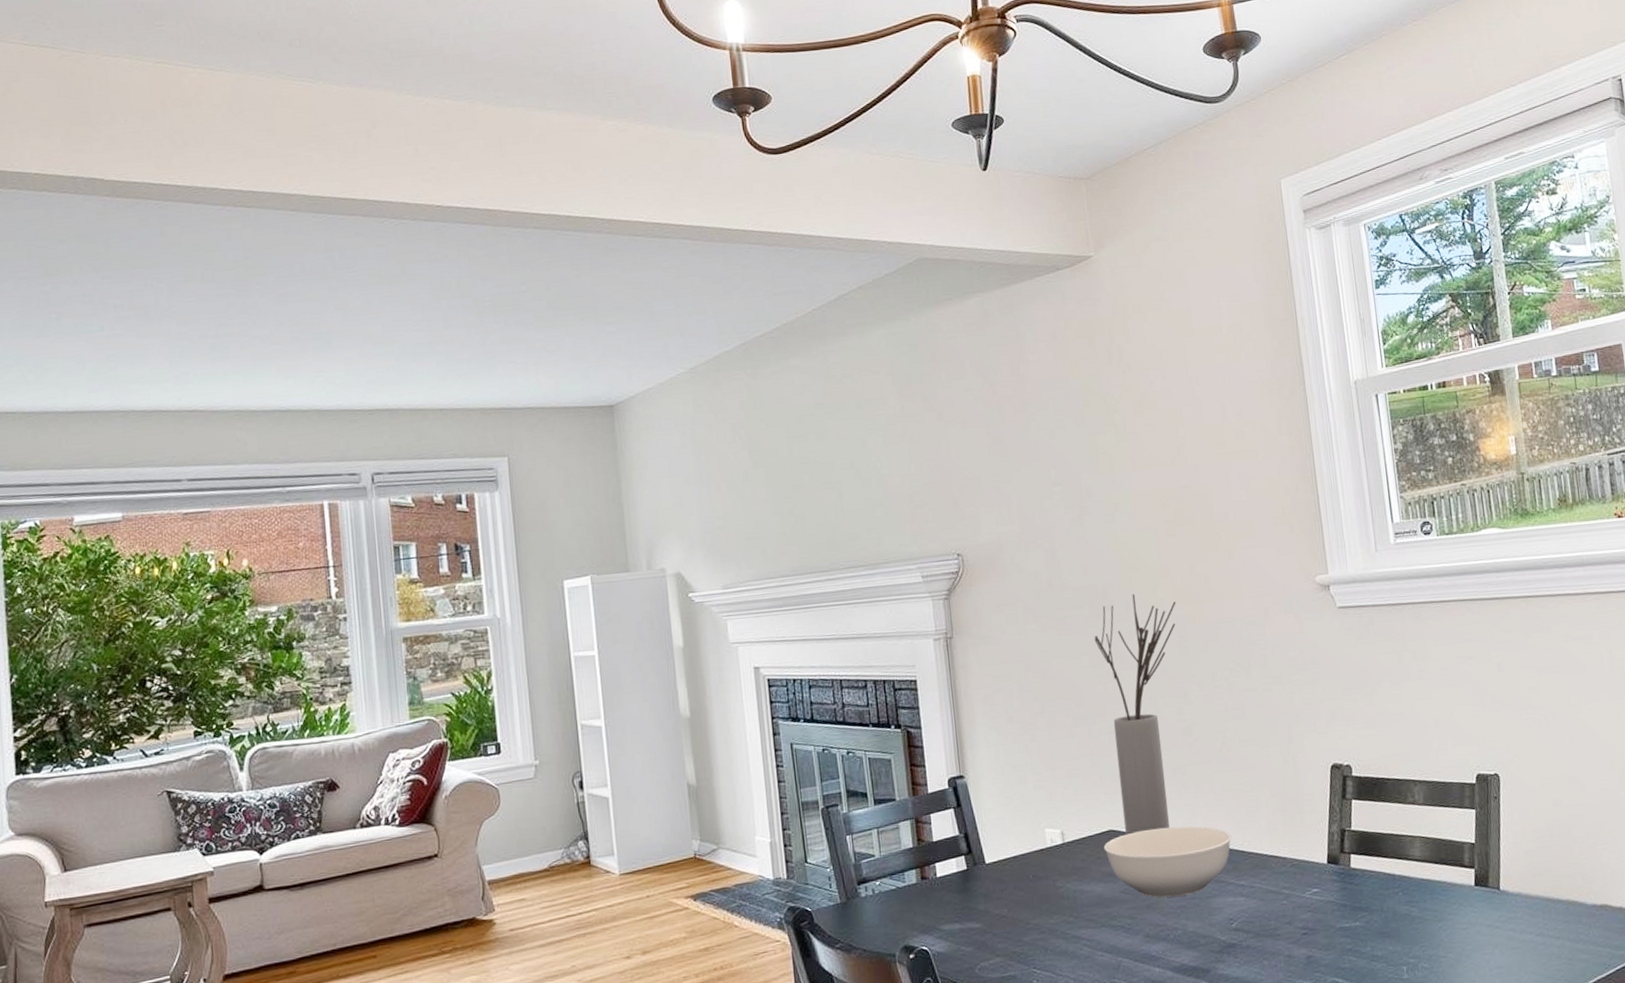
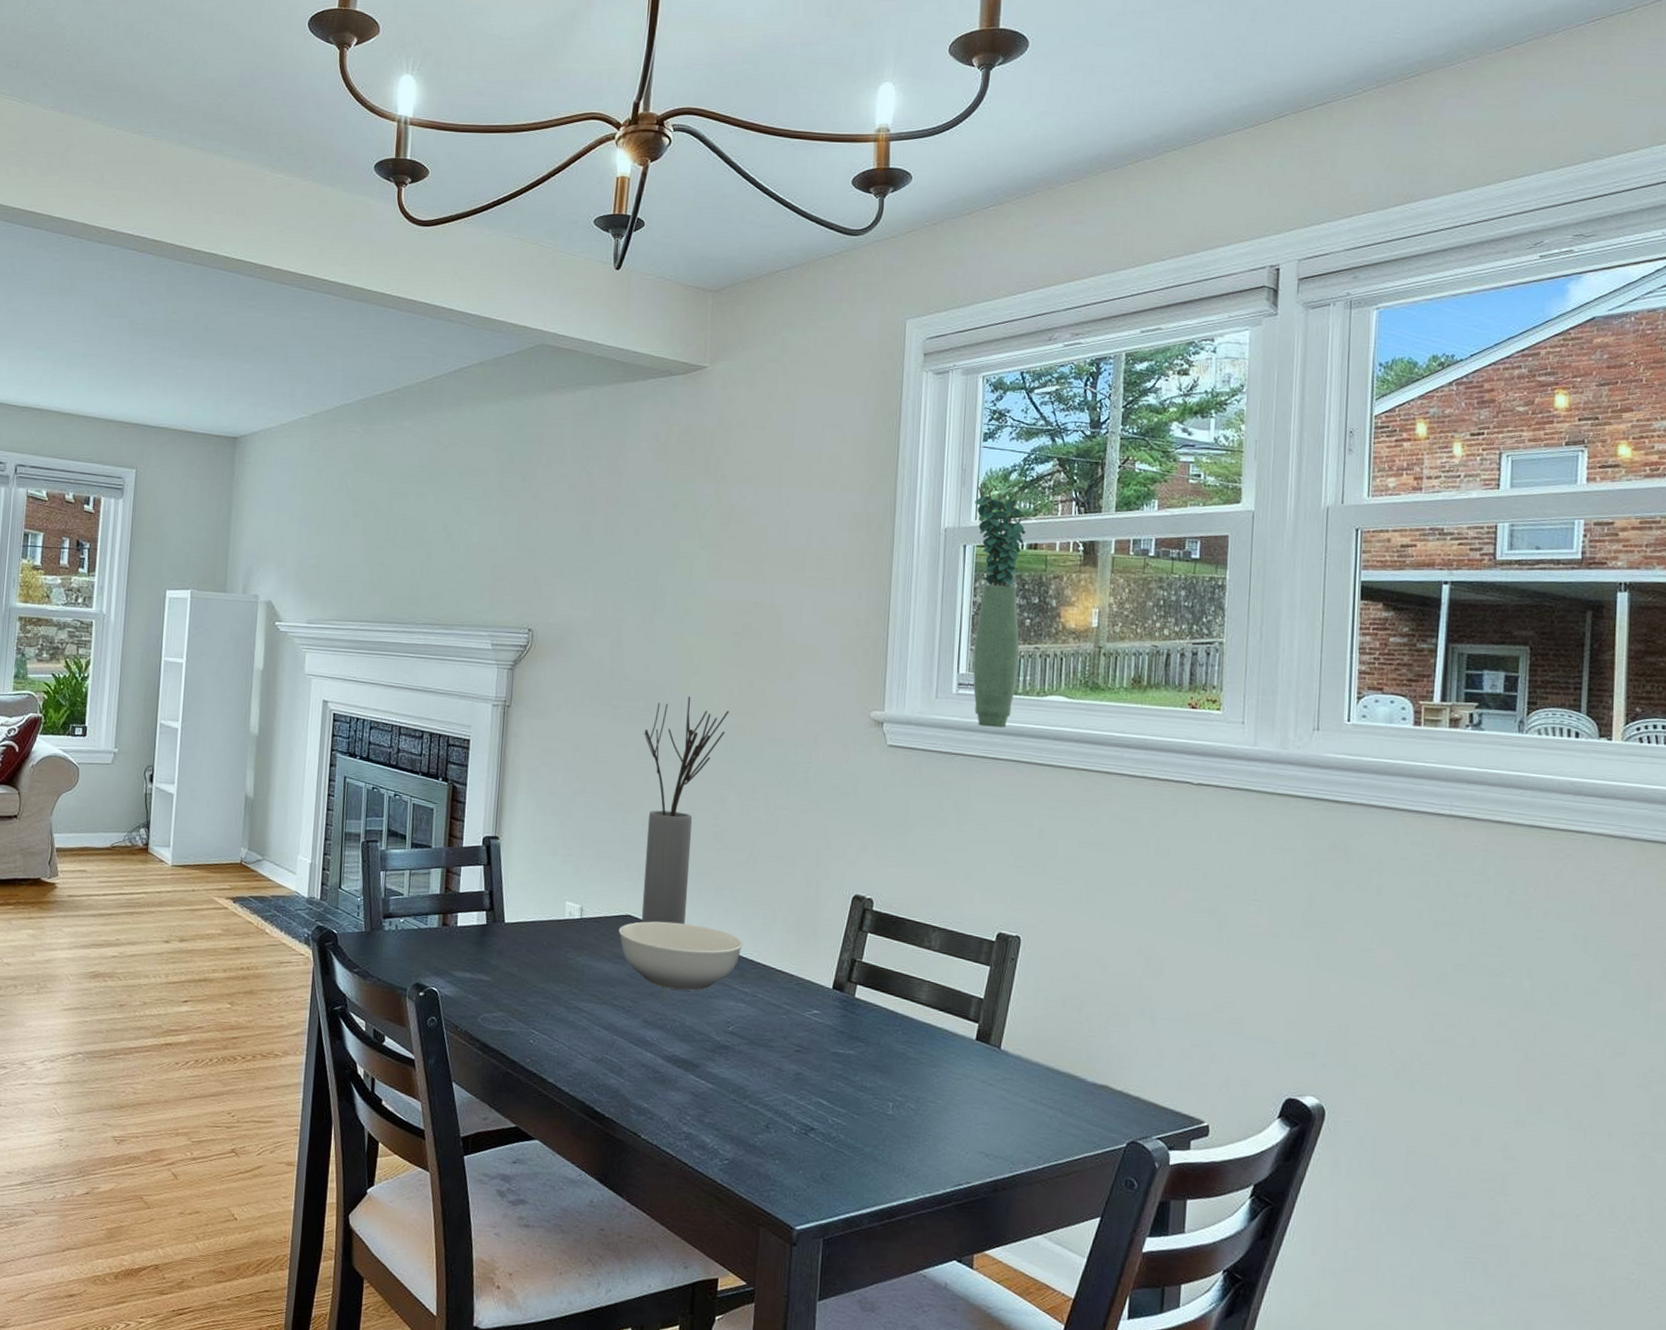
vase: none [1378,332,1451,572] -> present [973,486,1026,728]

